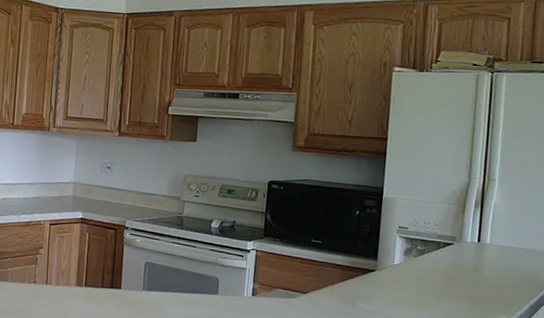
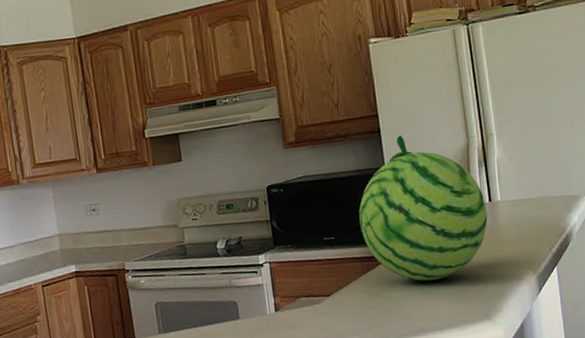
fruit: none [348,161,475,303] -> present [359,135,488,281]

